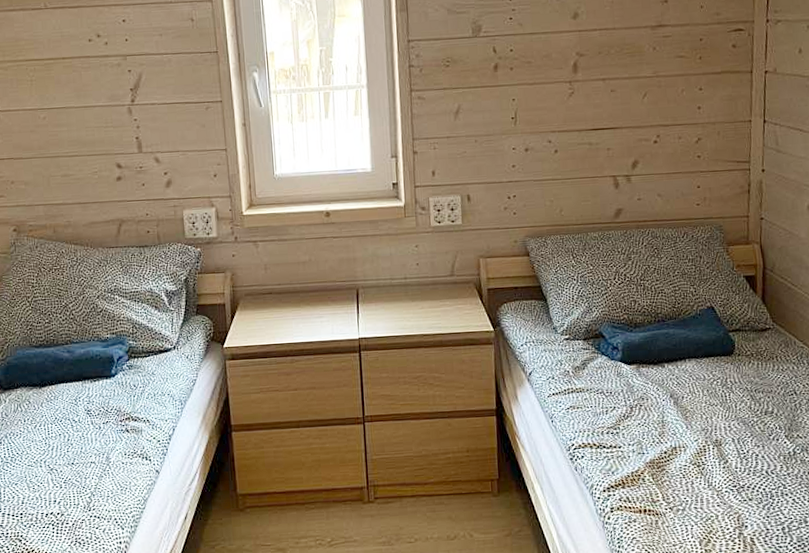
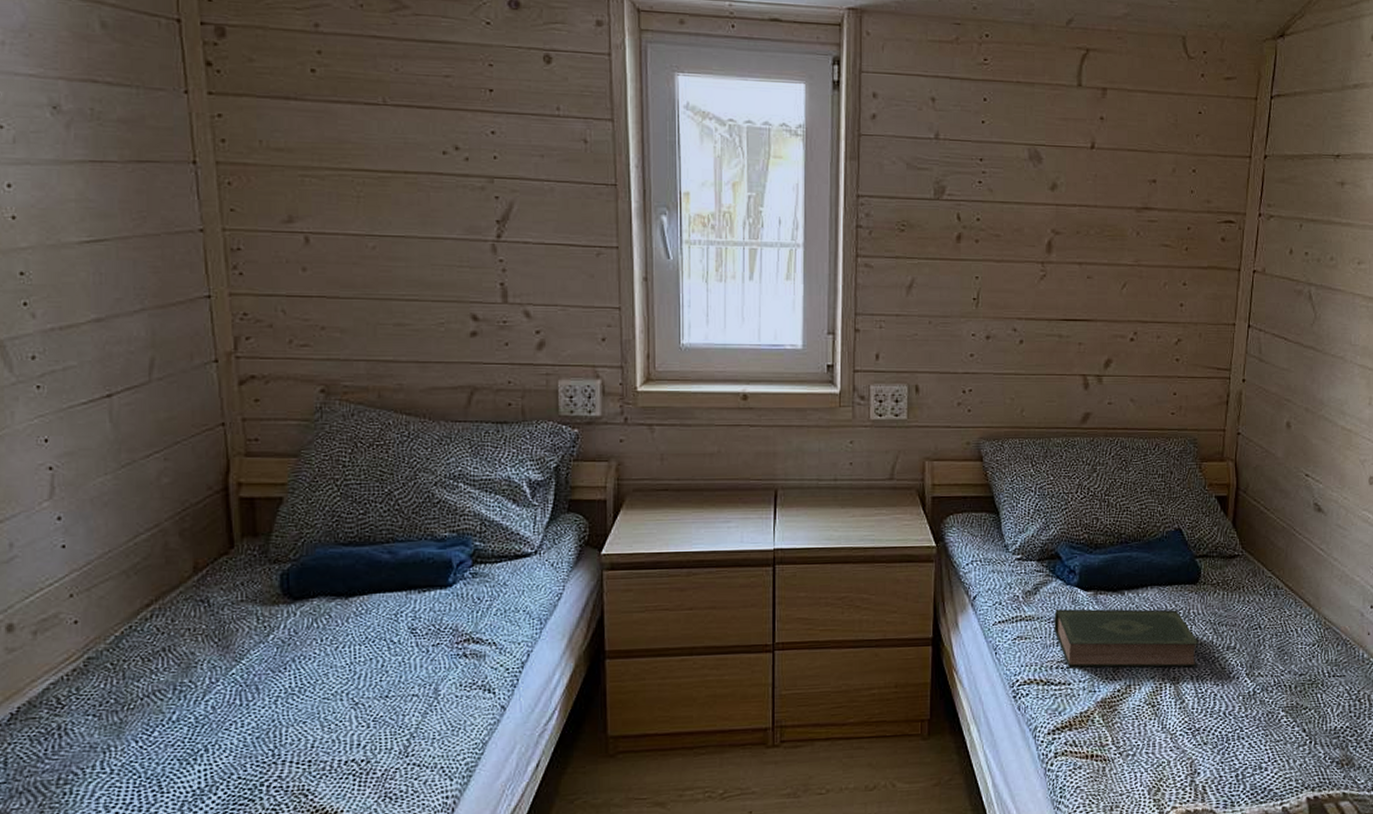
book: none [602,379,739,432] -> present [1054,609,1200,668]

